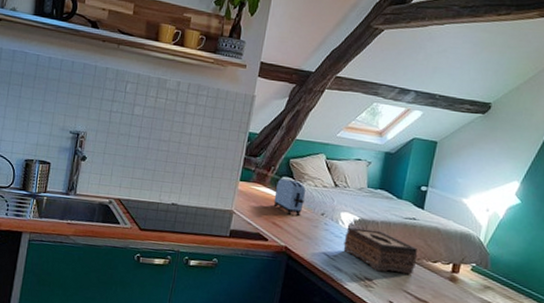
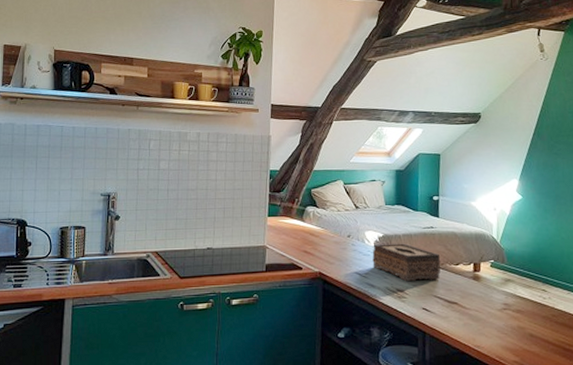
toaster: present [273,178,306,216] -> none [302,208,330,241]

